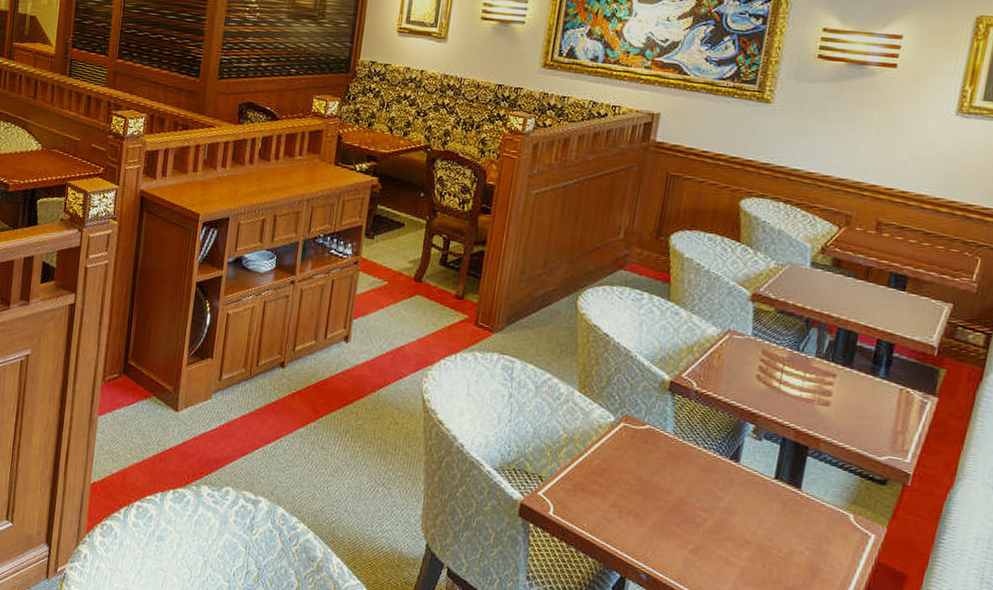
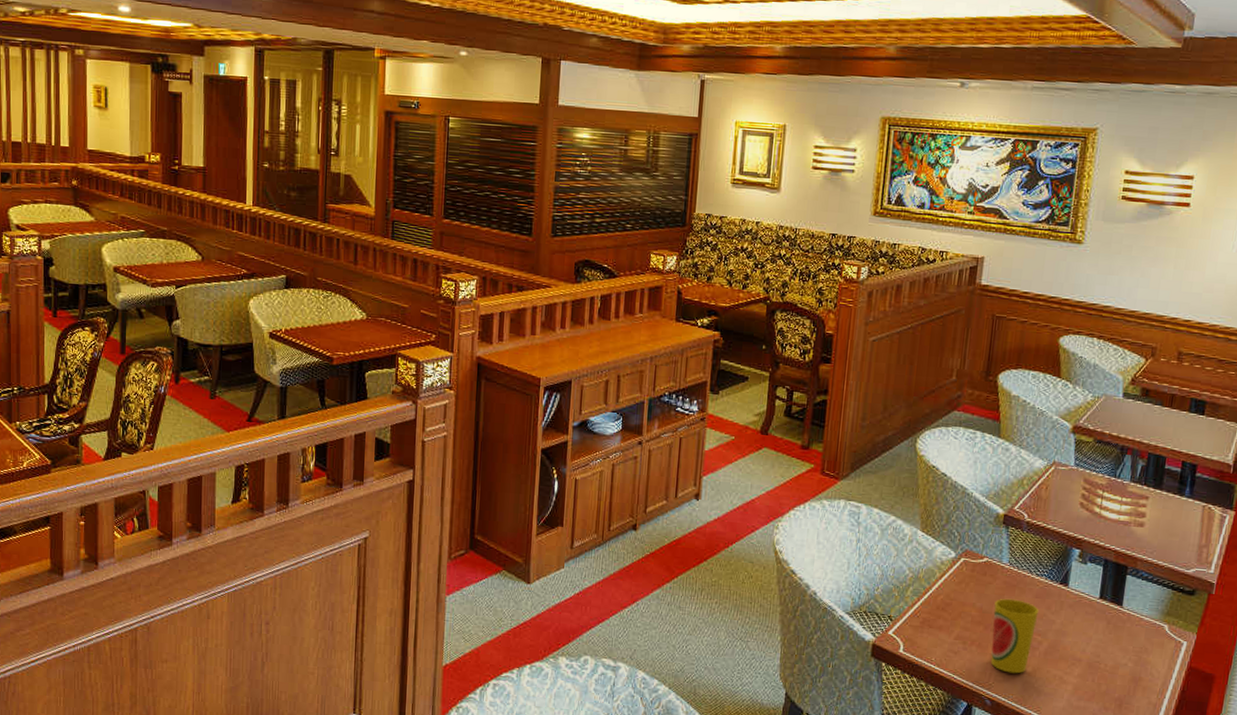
cup: none [648,469,705,550] -> present [990,598,1039,674]

